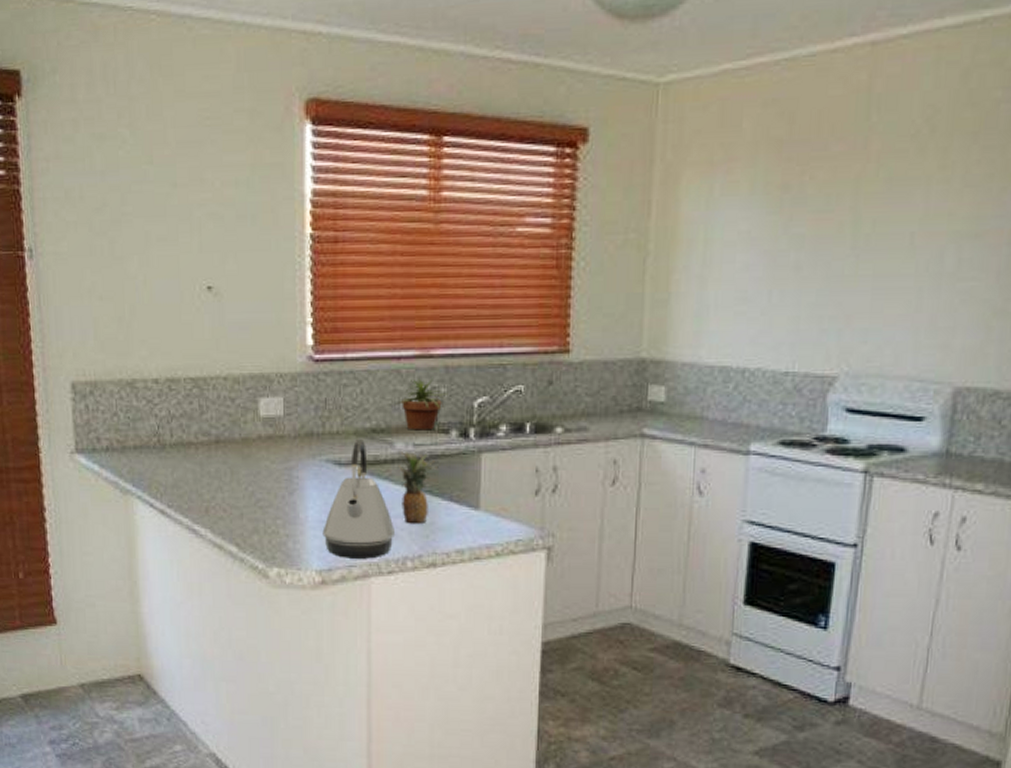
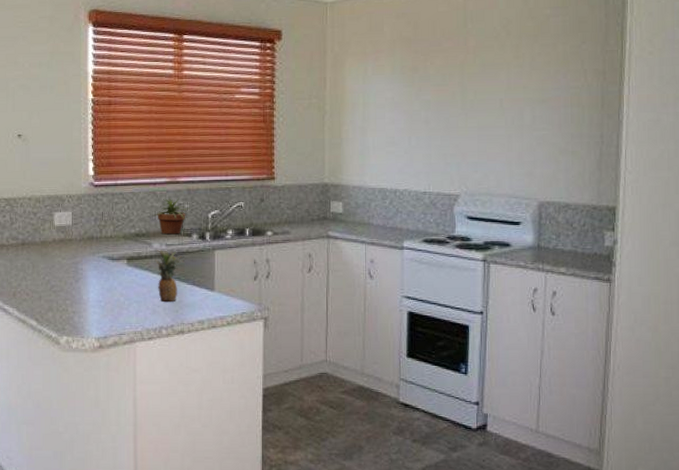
kettle: present [322,438,396,559] -> none [100,240,154,328]

